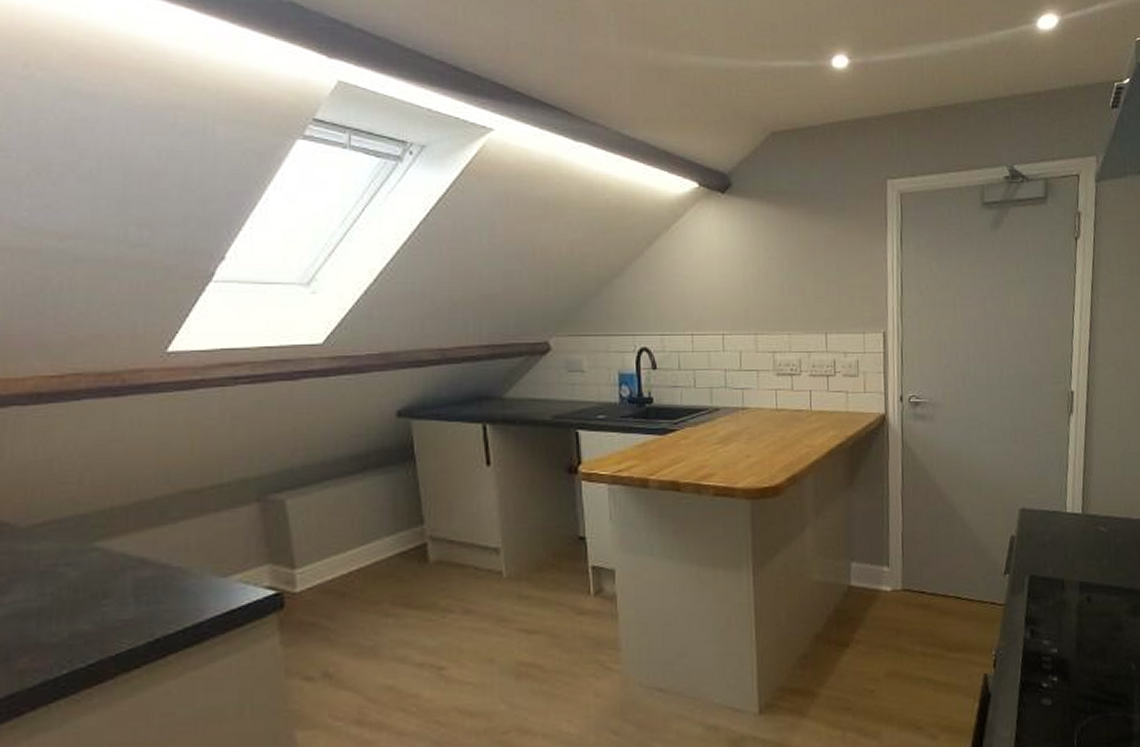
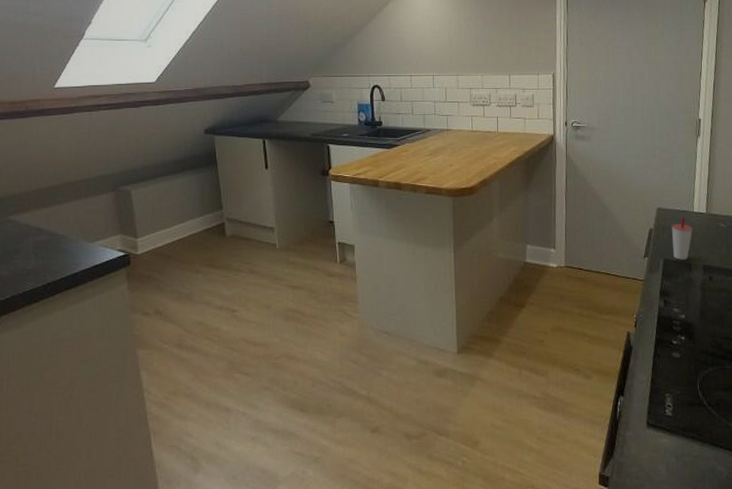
cup: none [1038,518,1066,576] -> present [671,216,693,260]

